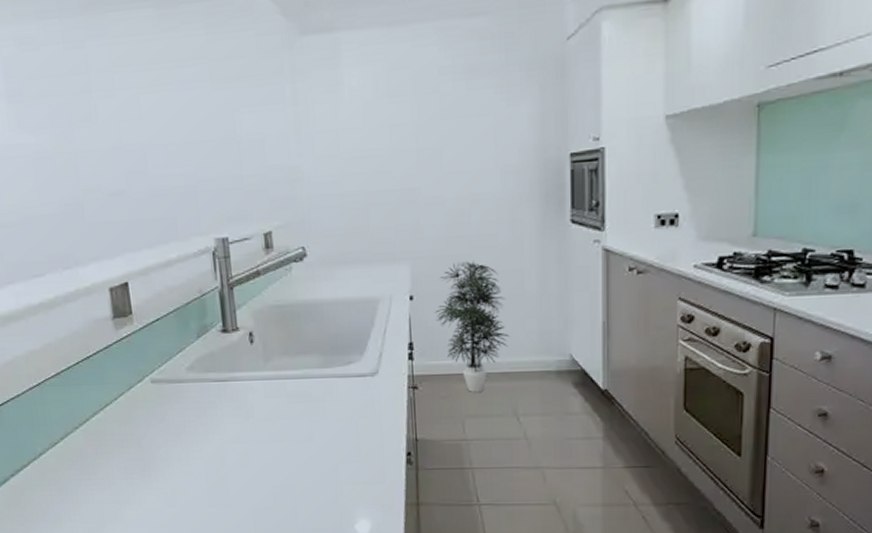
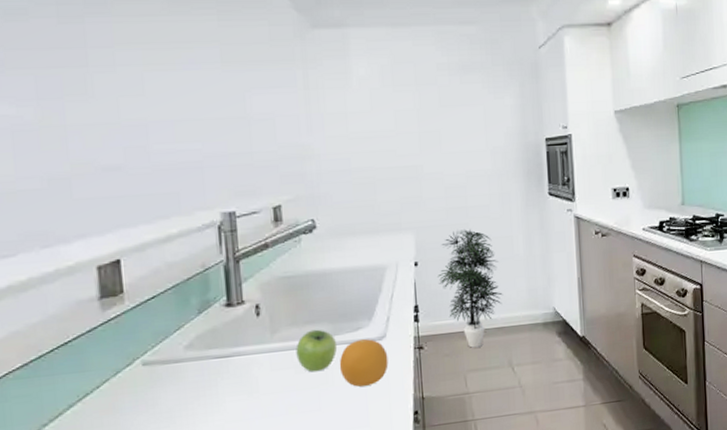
fruit: none [288,360,329,403] -> present [296,329,338,373]
fruit: none [330,374,381,421] -> present [339,339,389,387]

